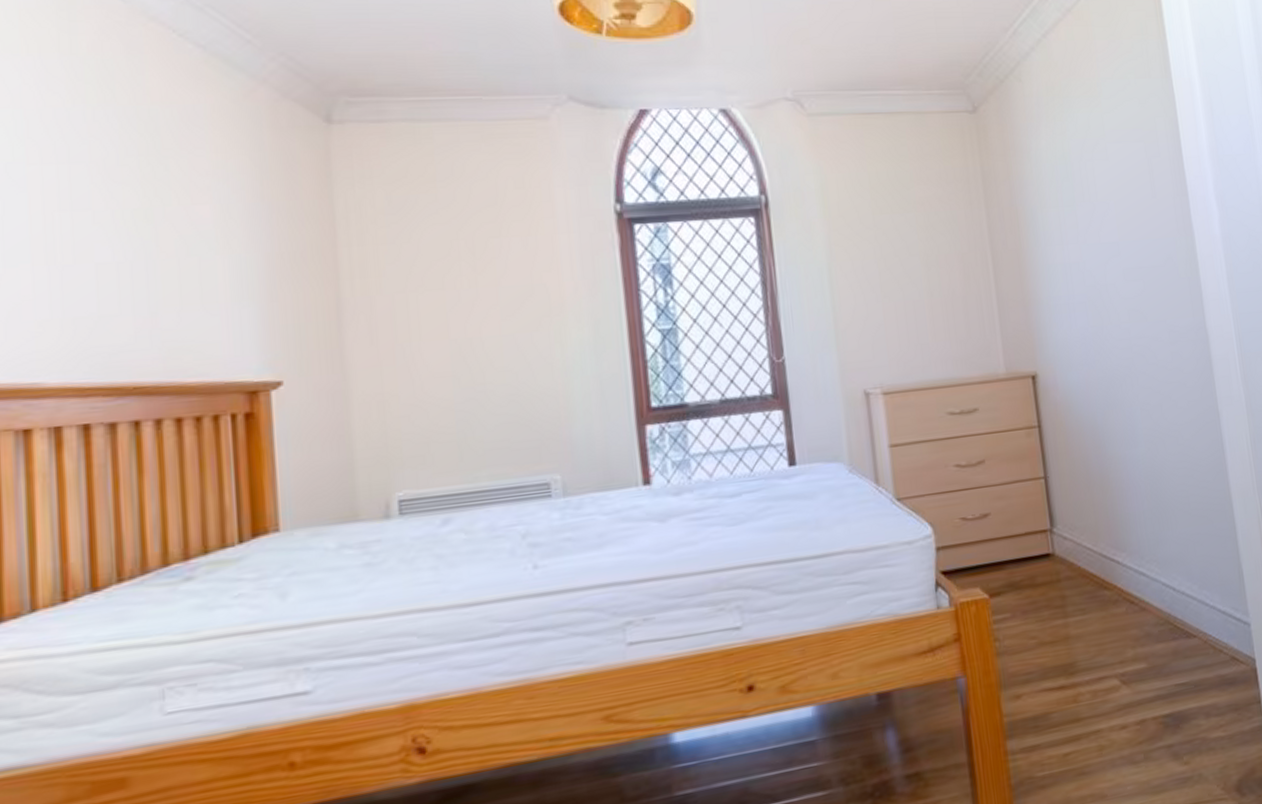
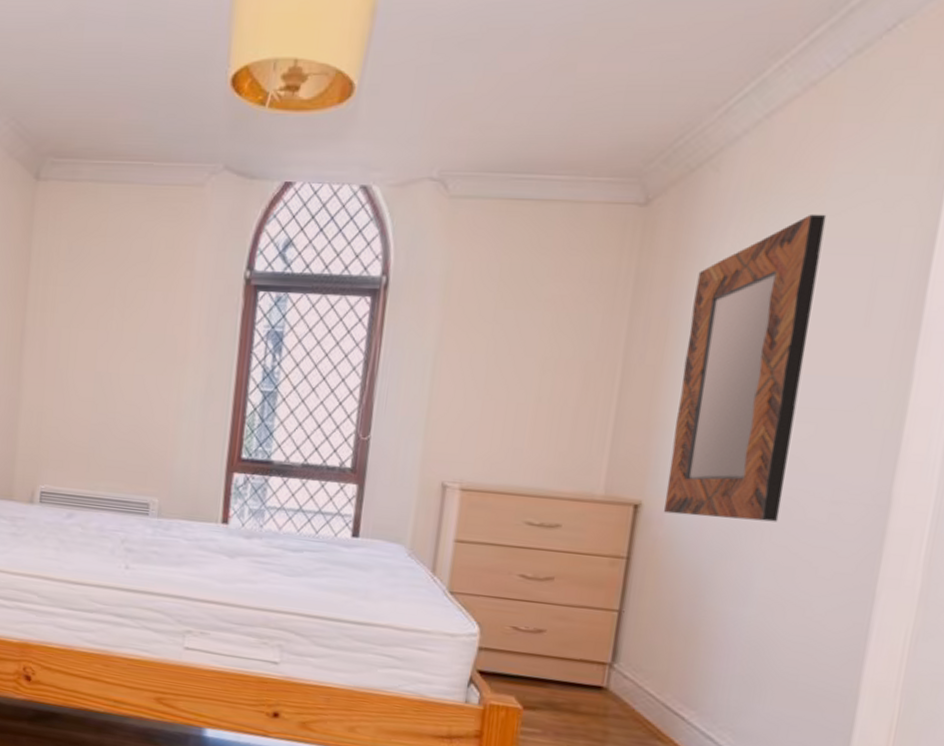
home mirror: none [1028,111,1139,379] -> present [664,214,827,522]

